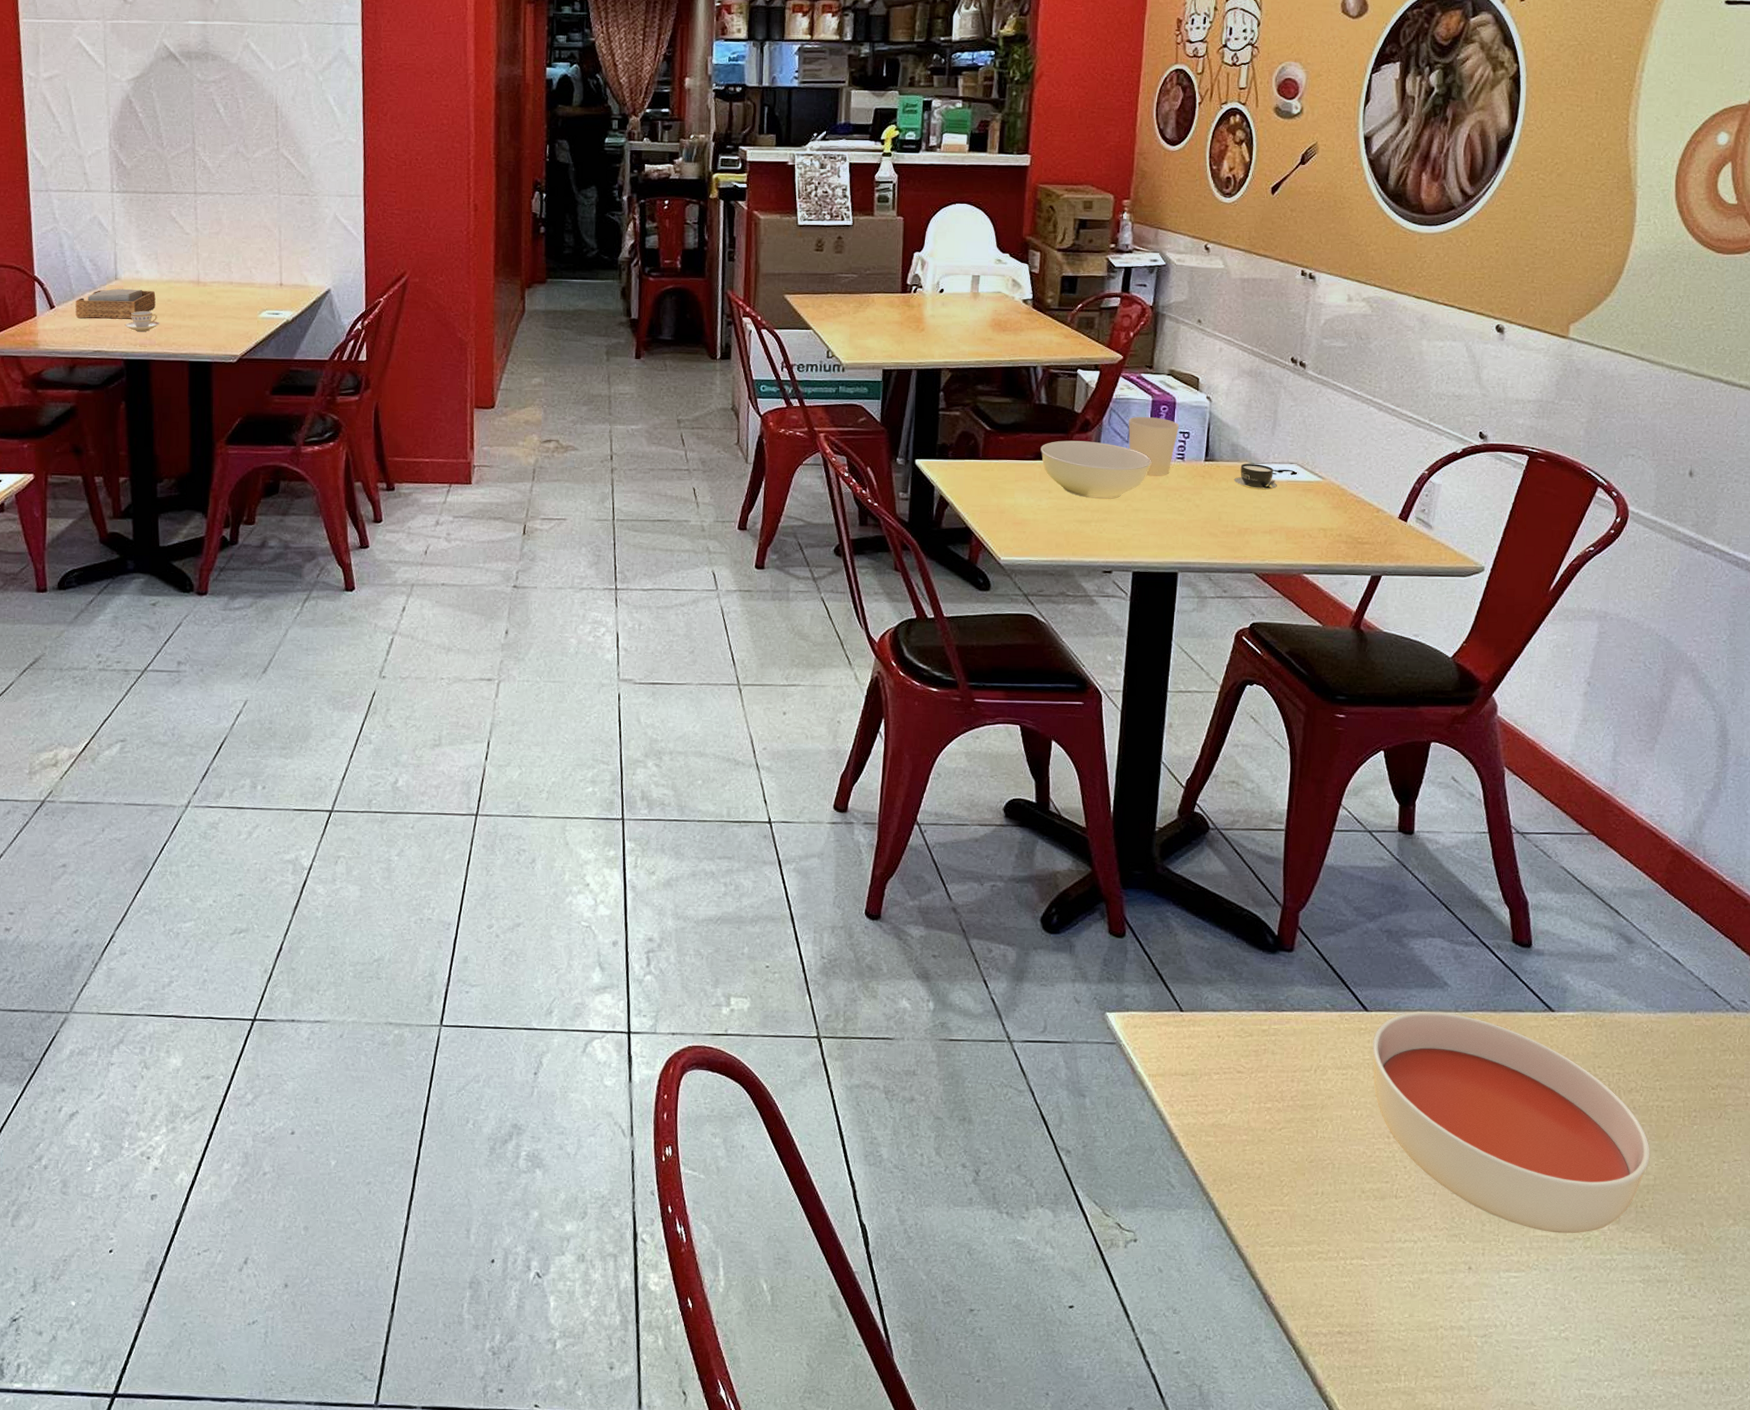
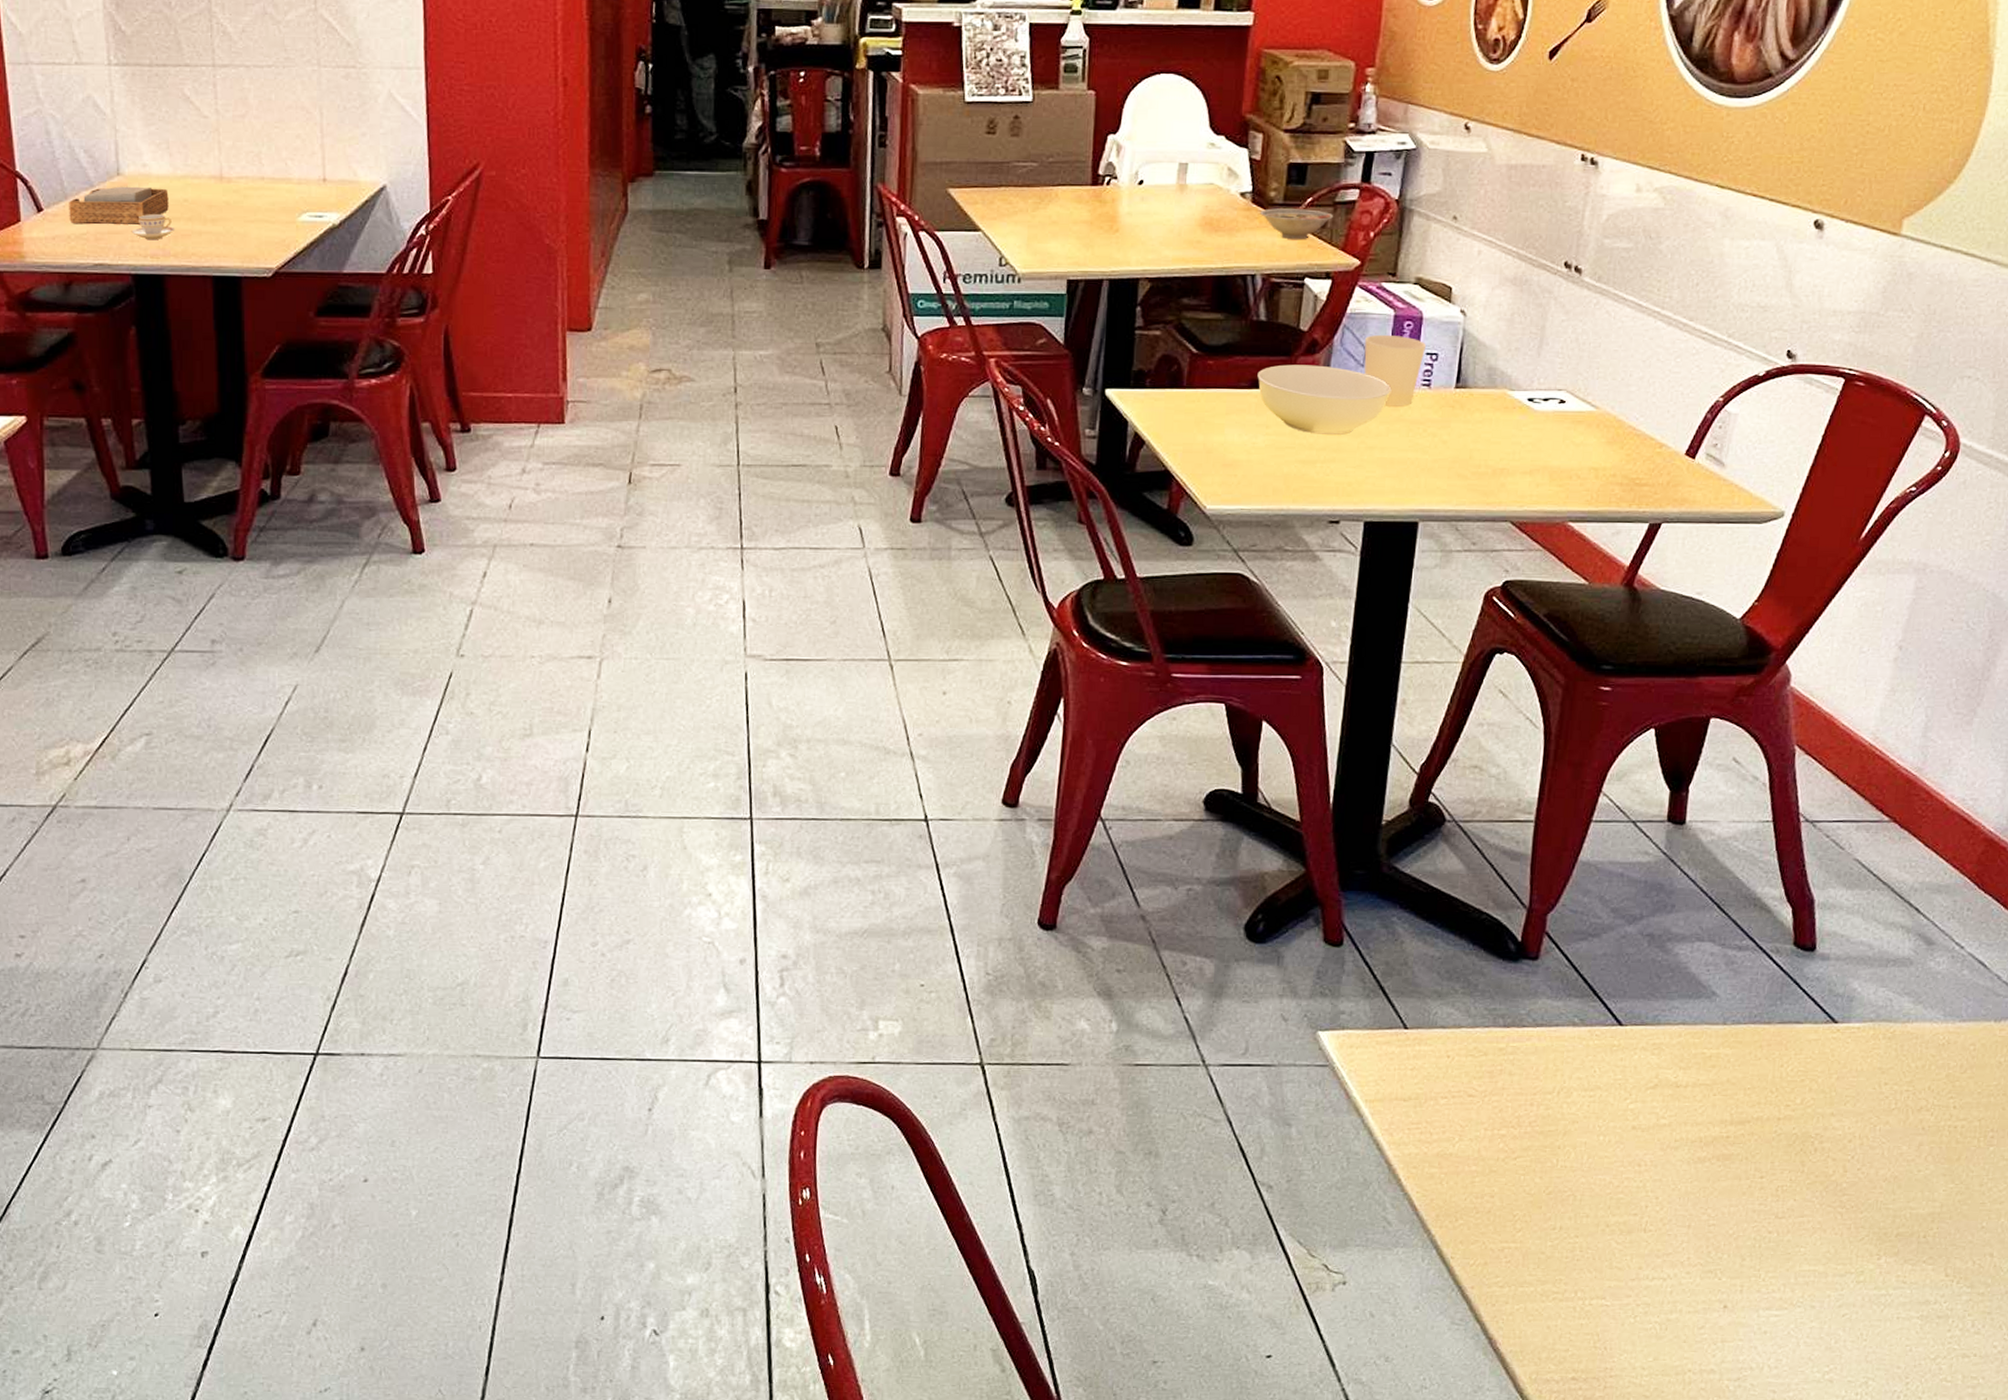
soup bowl: none [1040,312,1099,338] -> present [1260,208,1333,239]
teacup: present [1234,464,1277,490] -> none [1489,391,1541,422]
bowl: present [1372,1011,1651,1234] -> none [1625,1024,1939,1268]

